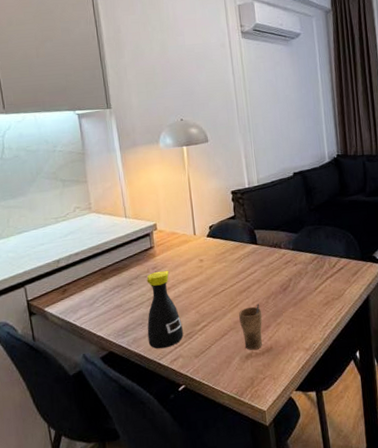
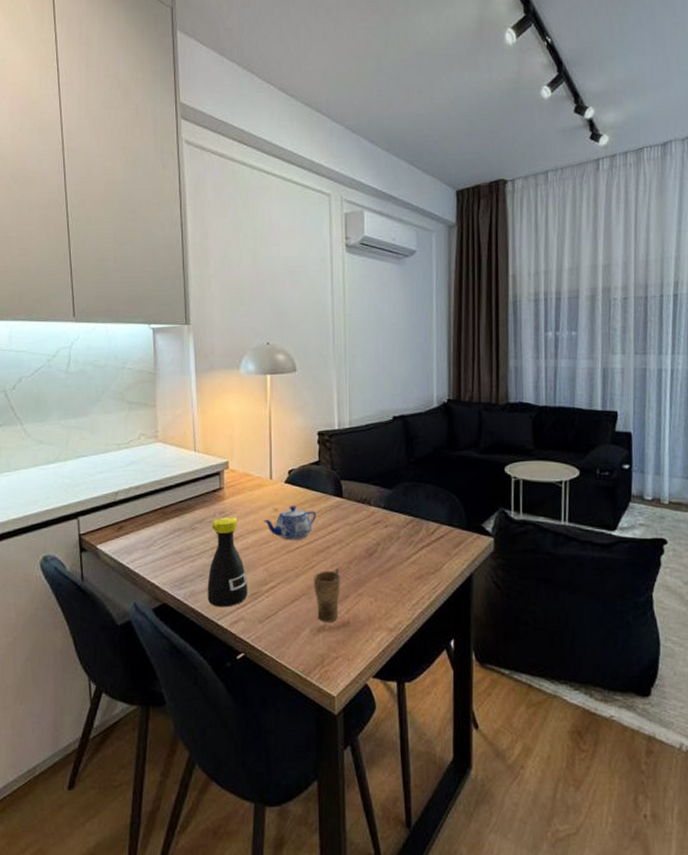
teapot: none [191,255,237,286] -> present [264,506,317,541]

